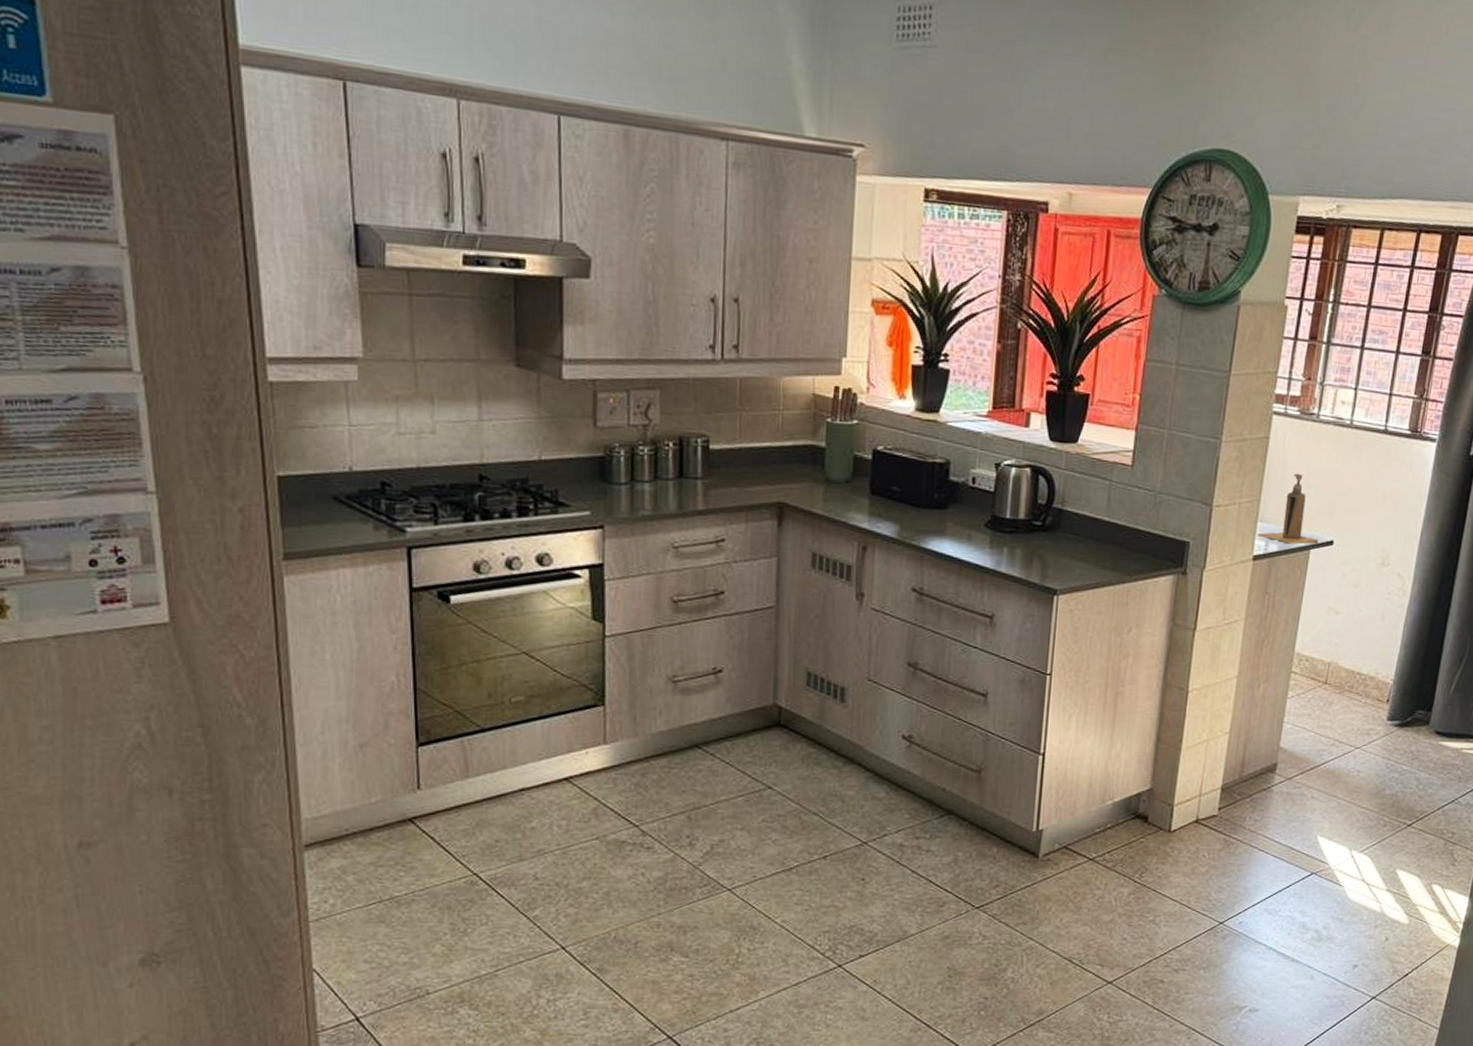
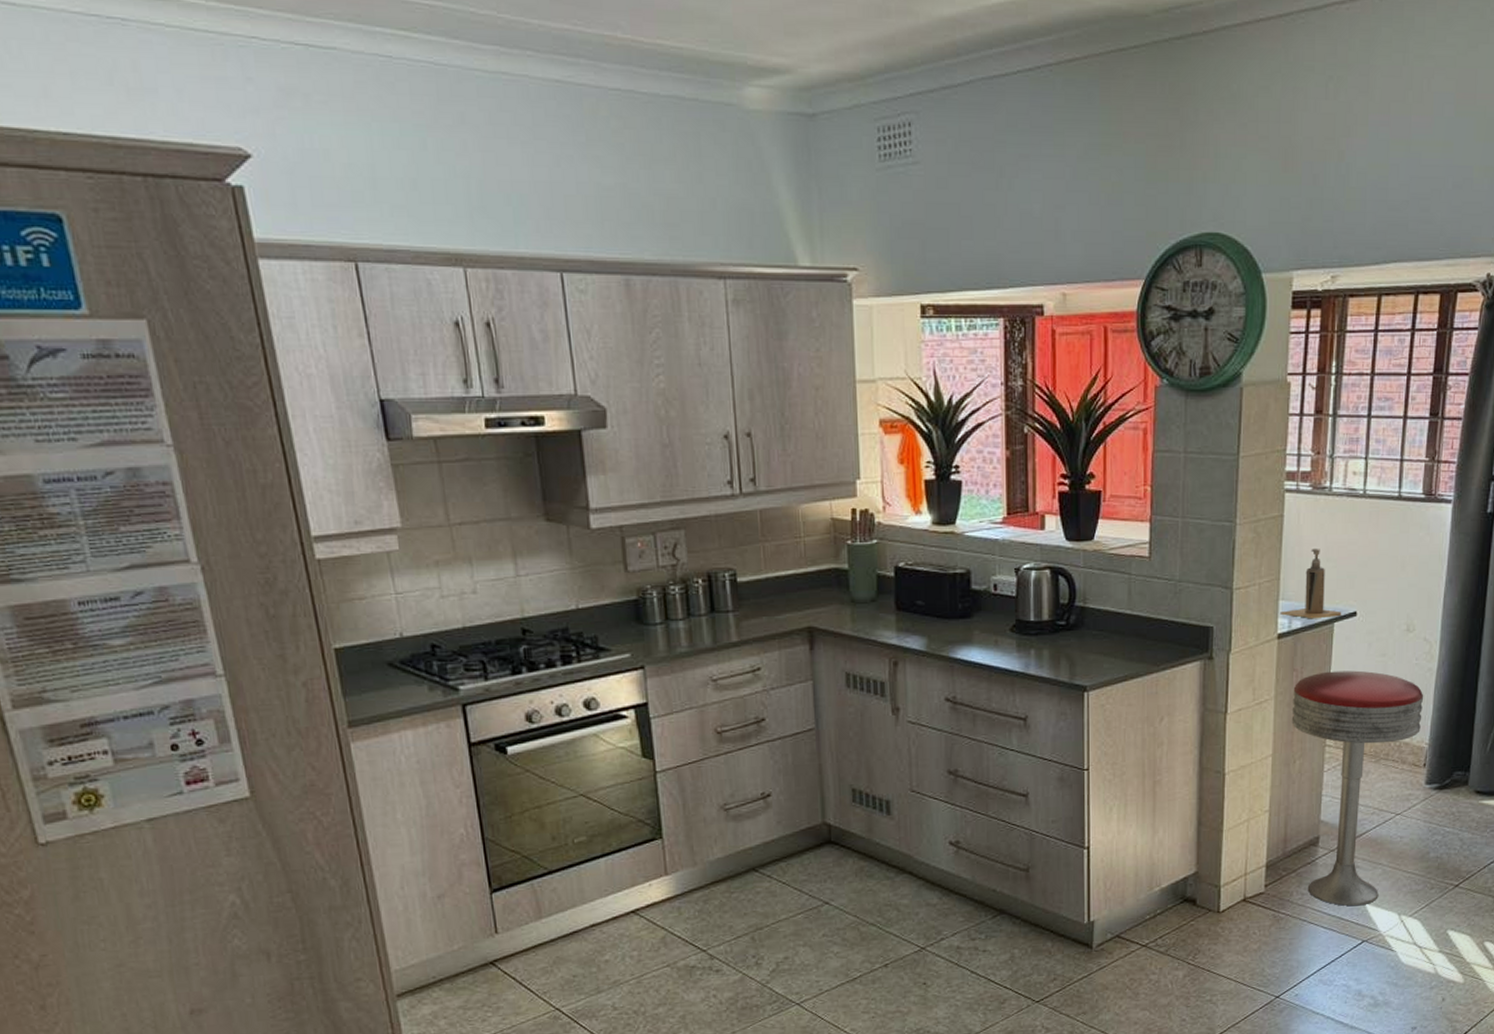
bar stool: none [1259,598,1393,837] -> present [1291,670,1424,907]

